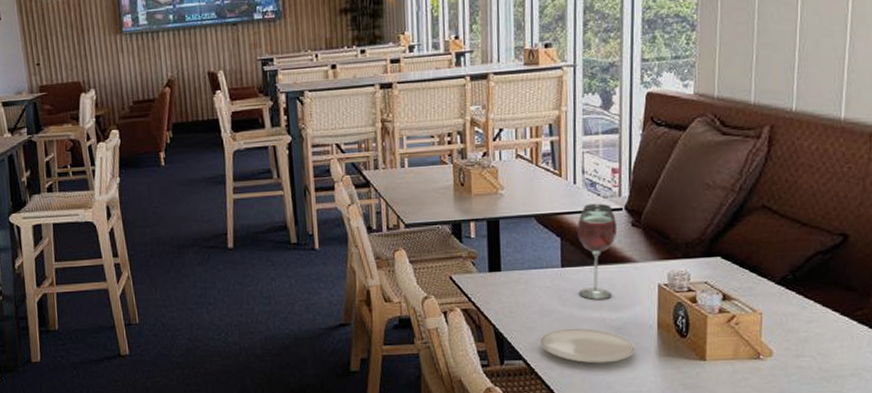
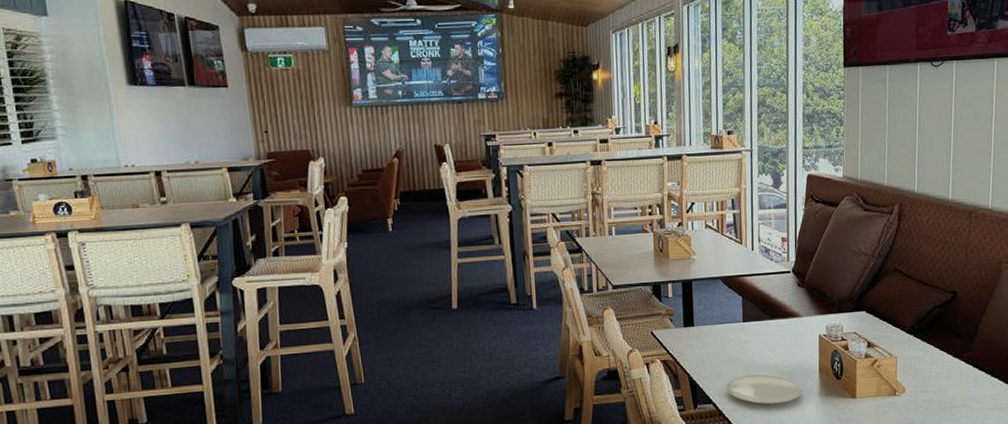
wineglass: present [577,203,618,299] -> none [755,267,787,349]

